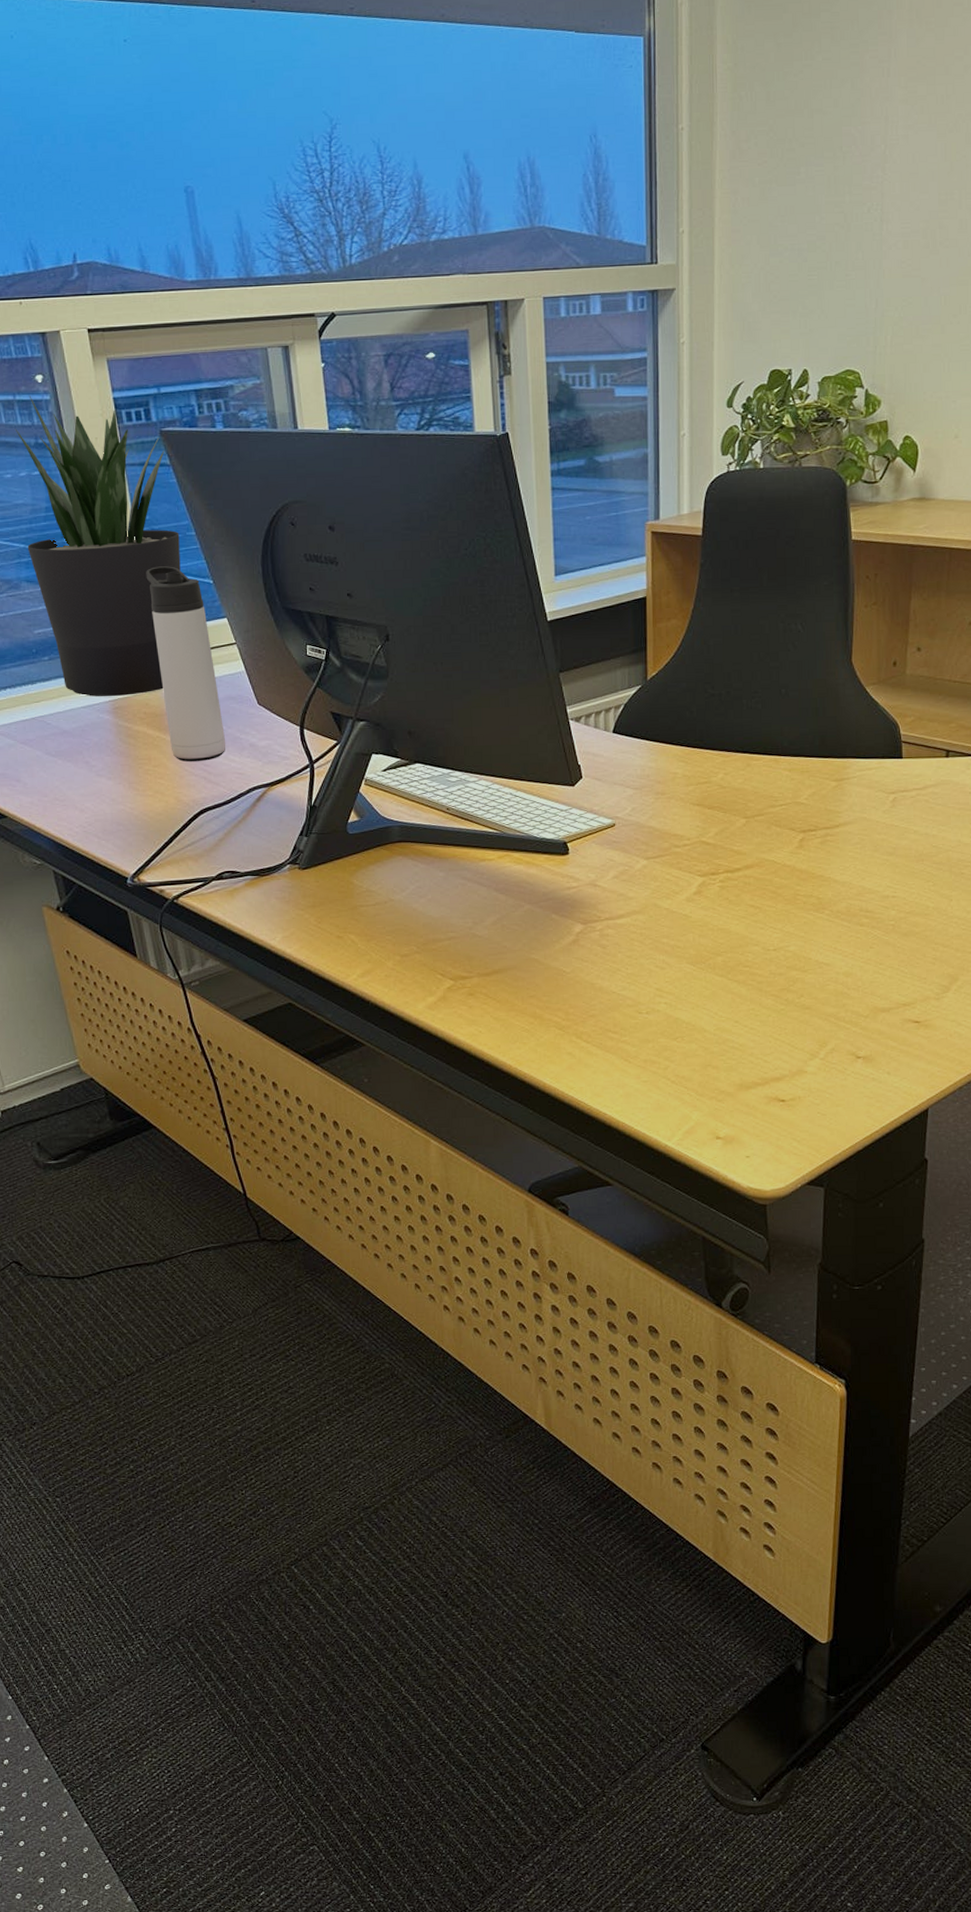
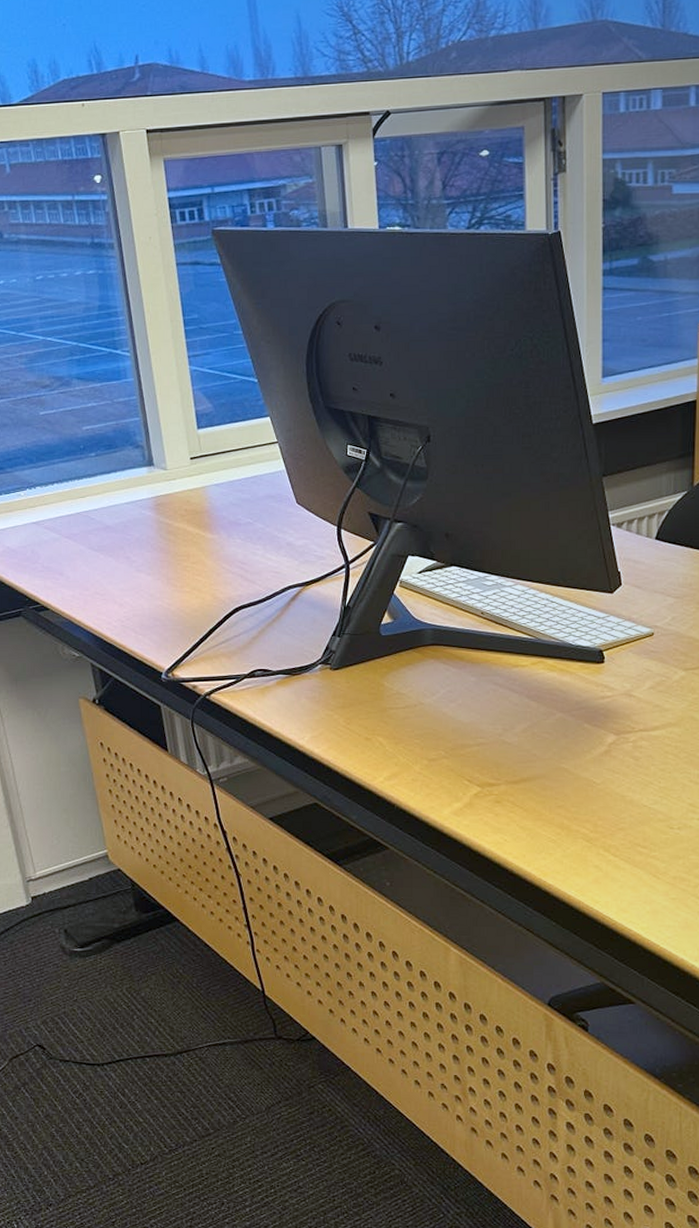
planter: present [15,395,181,697] -> none [72,195,227,493]
thermos bottle: present [146,566,226,763] -> none [192,365,264,560]

